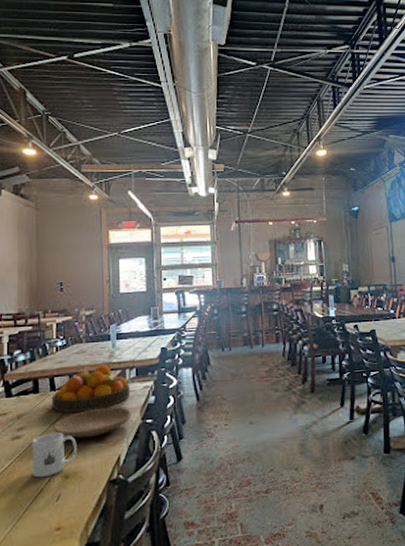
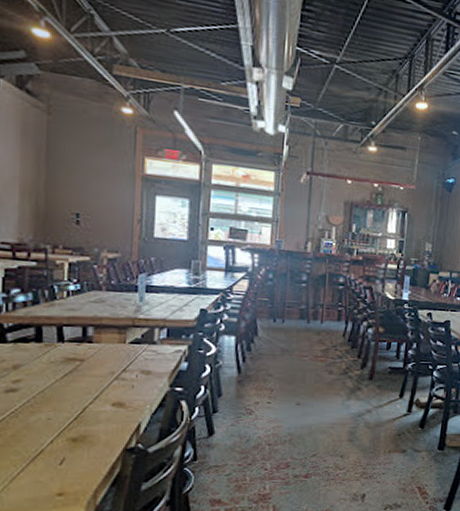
mug: present [32,432,77,478] -> none [30,389,88,438]
fruit bowl: present [51,364,130,414] -> none [58,319,158,371]
plate: present [53,407,131,439] -> none [59,368,158,400]

